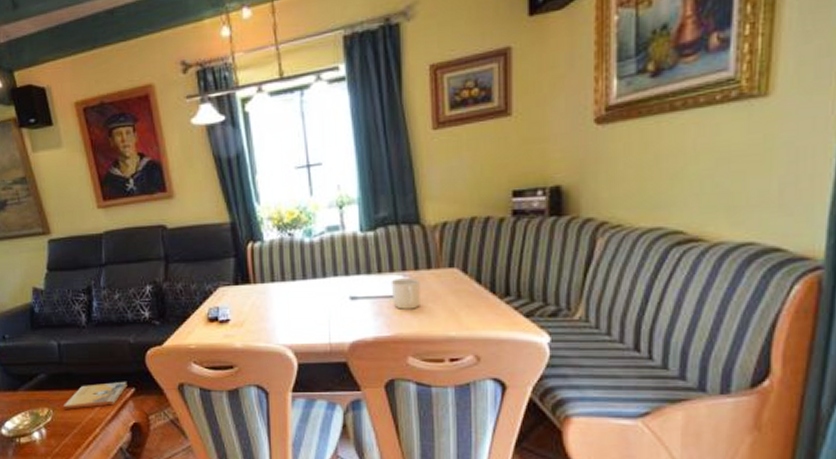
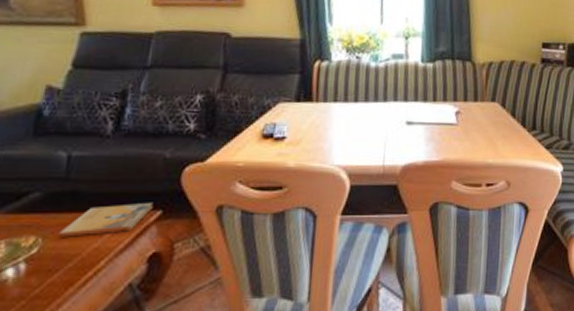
mug: present [391,278,420,309] -> none [443,108,467,137]

